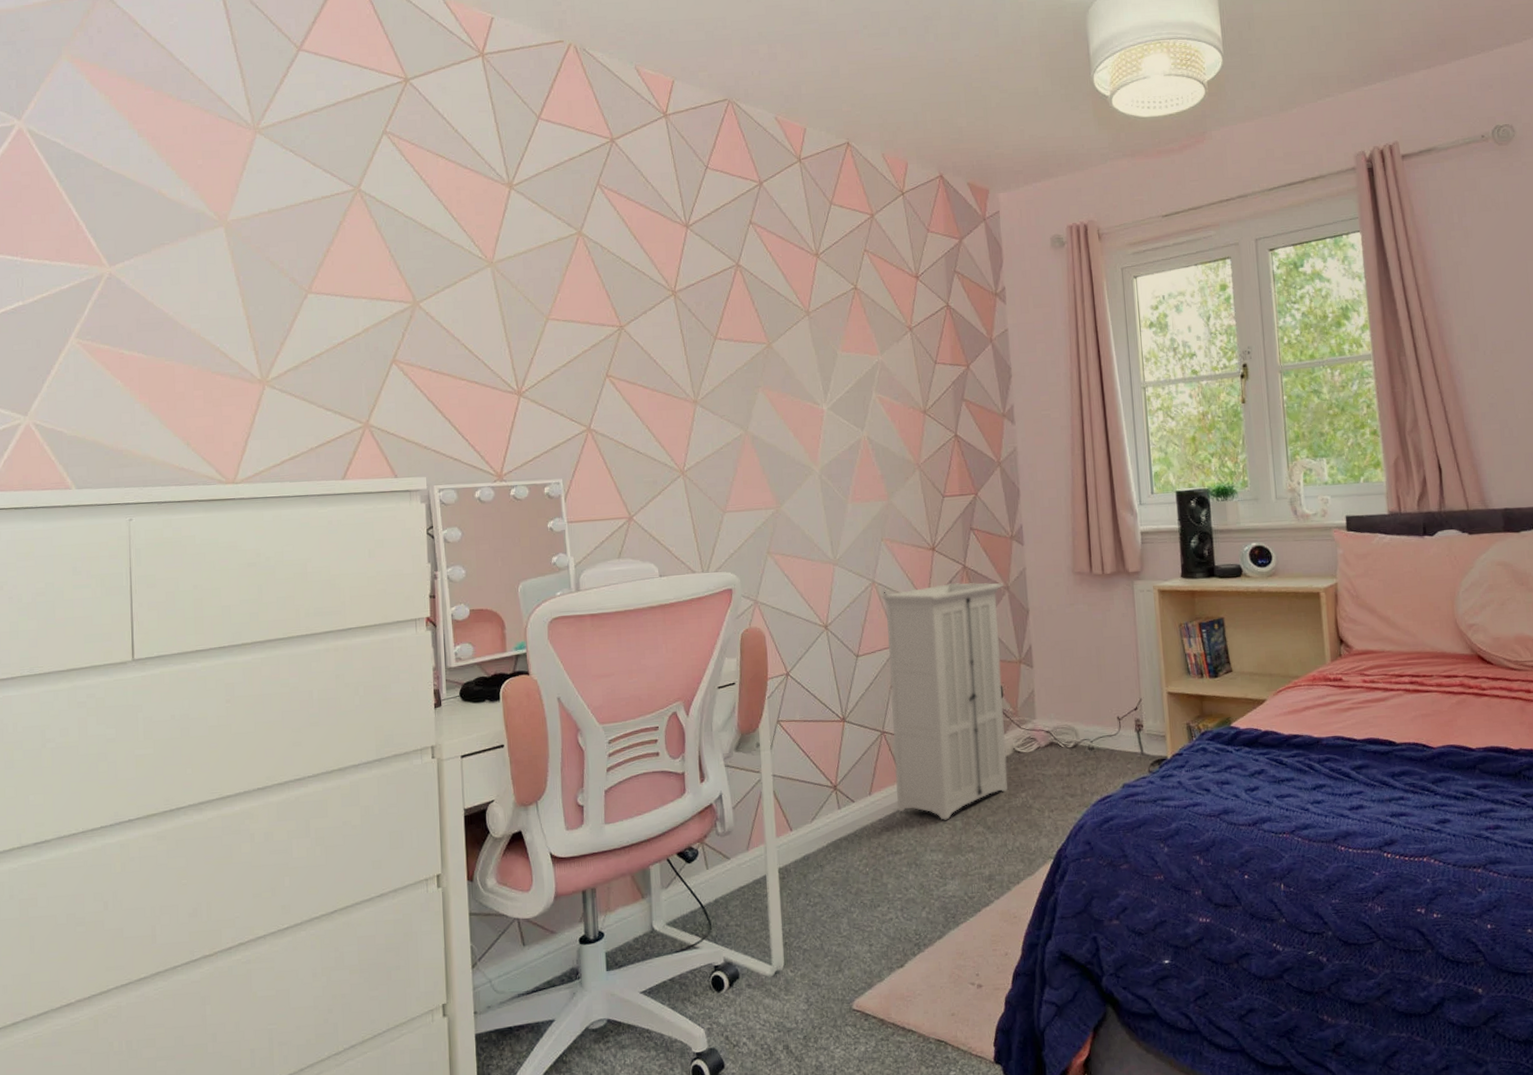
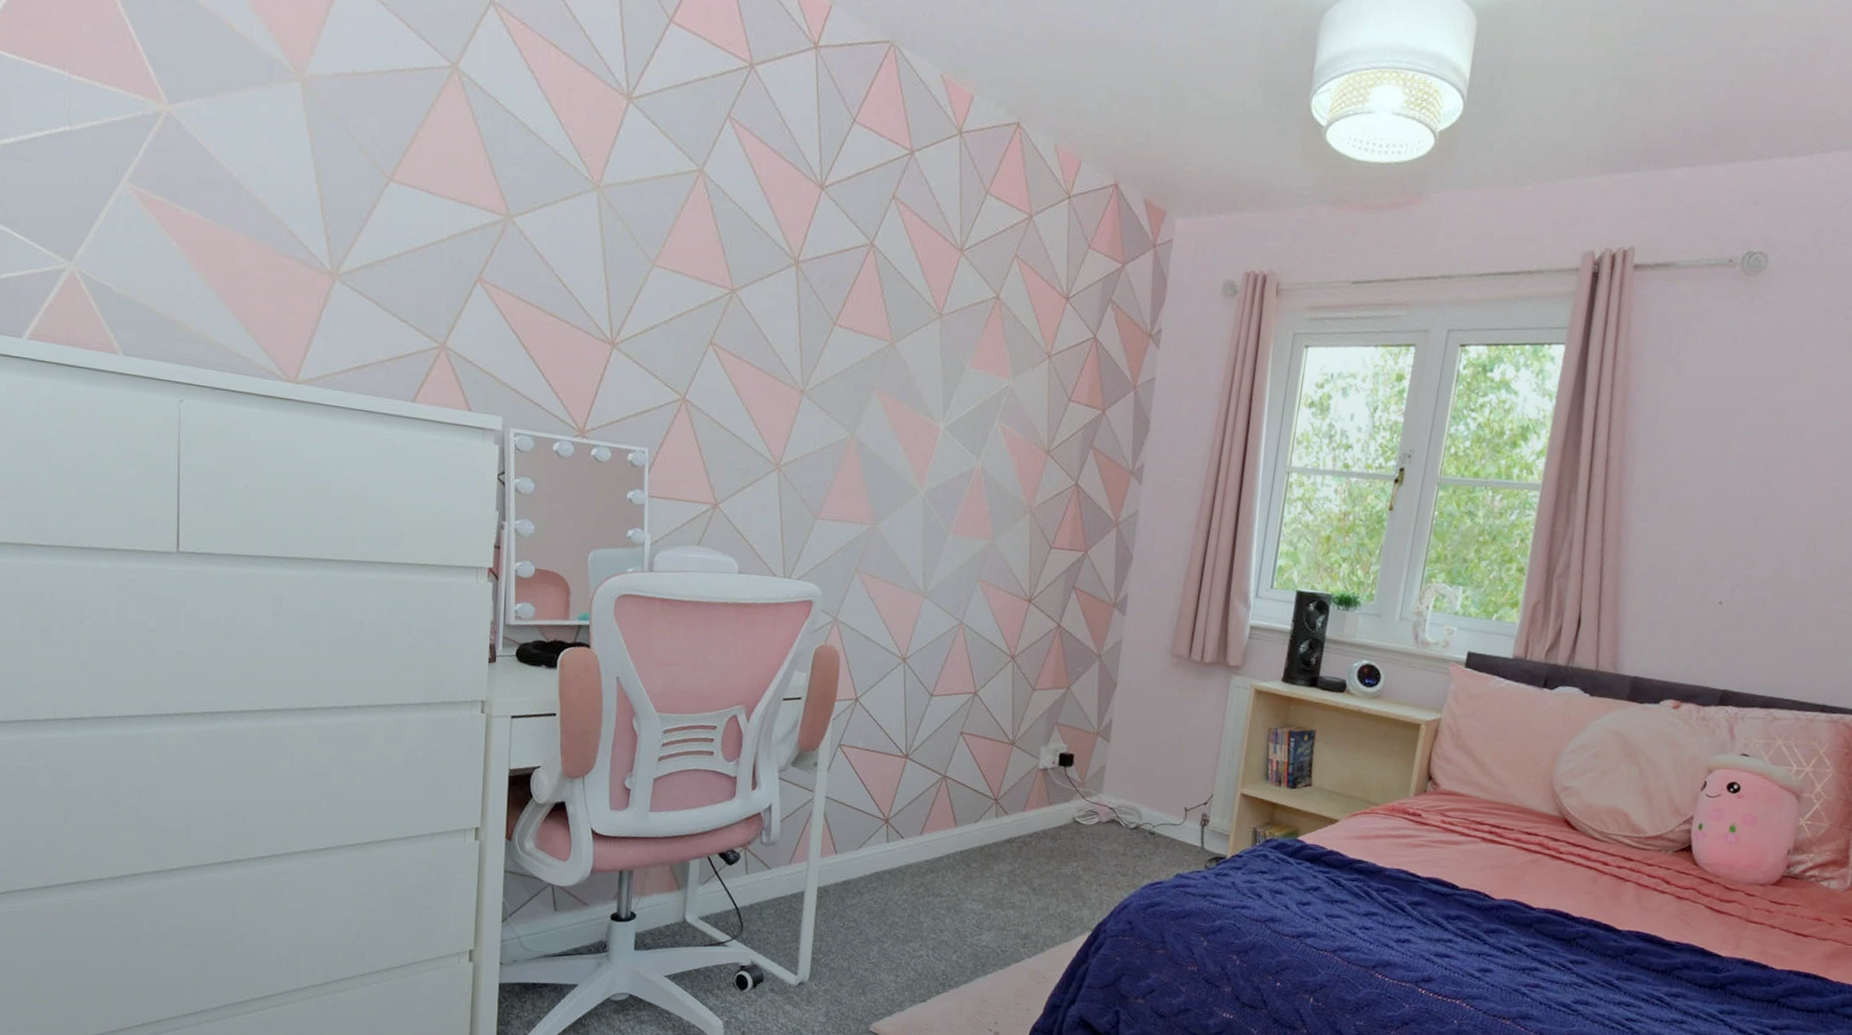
storage cabinet: present [881,580,1009,820] -> none [945,634,1096,874]

